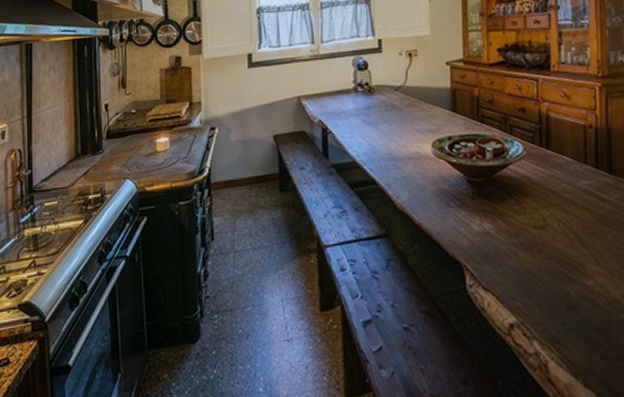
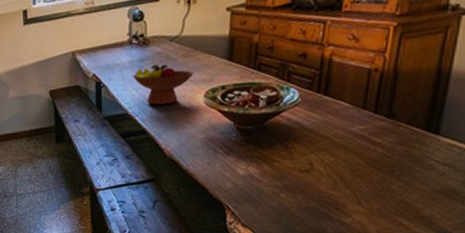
fruit bowl: none [358,112,420,154] -> present [132,64,194,105]

